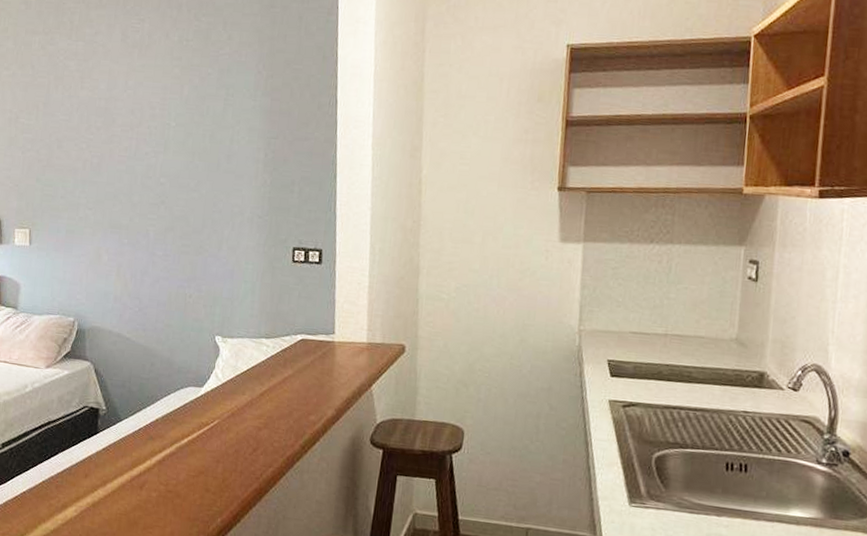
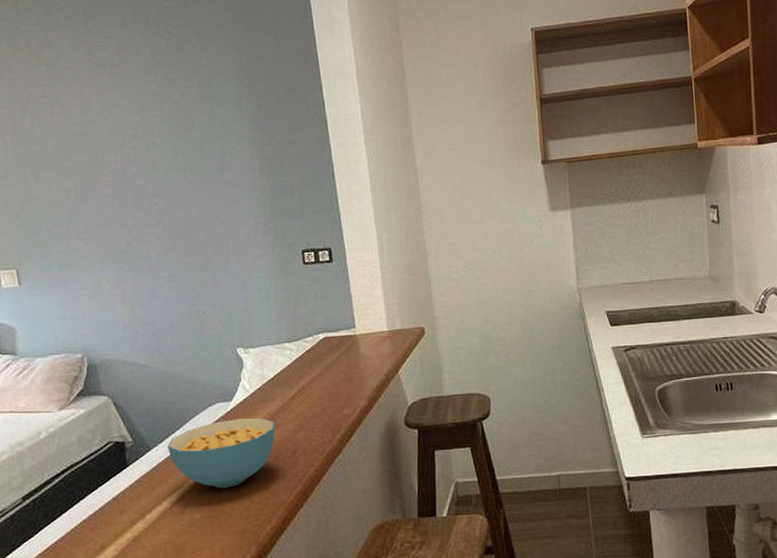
cereal bowl: none [136,405,241,473] -> present [168,418,275,489]

